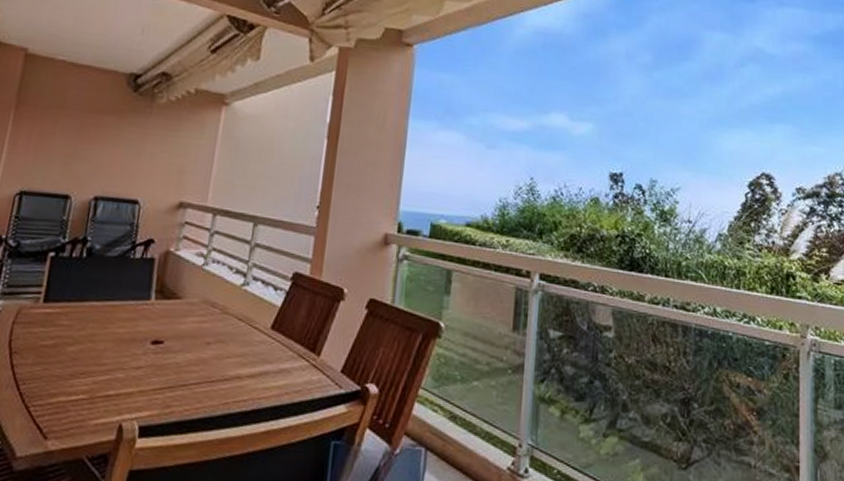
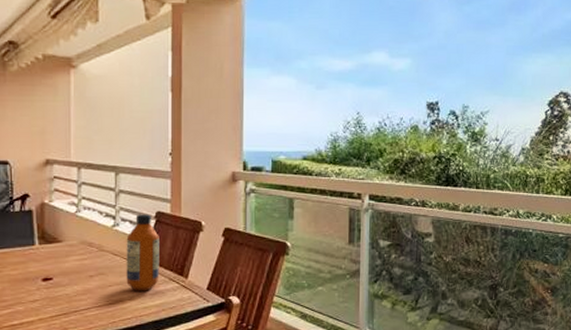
bottle: none [248,273,293,368] -> present [126,214,159,291]

